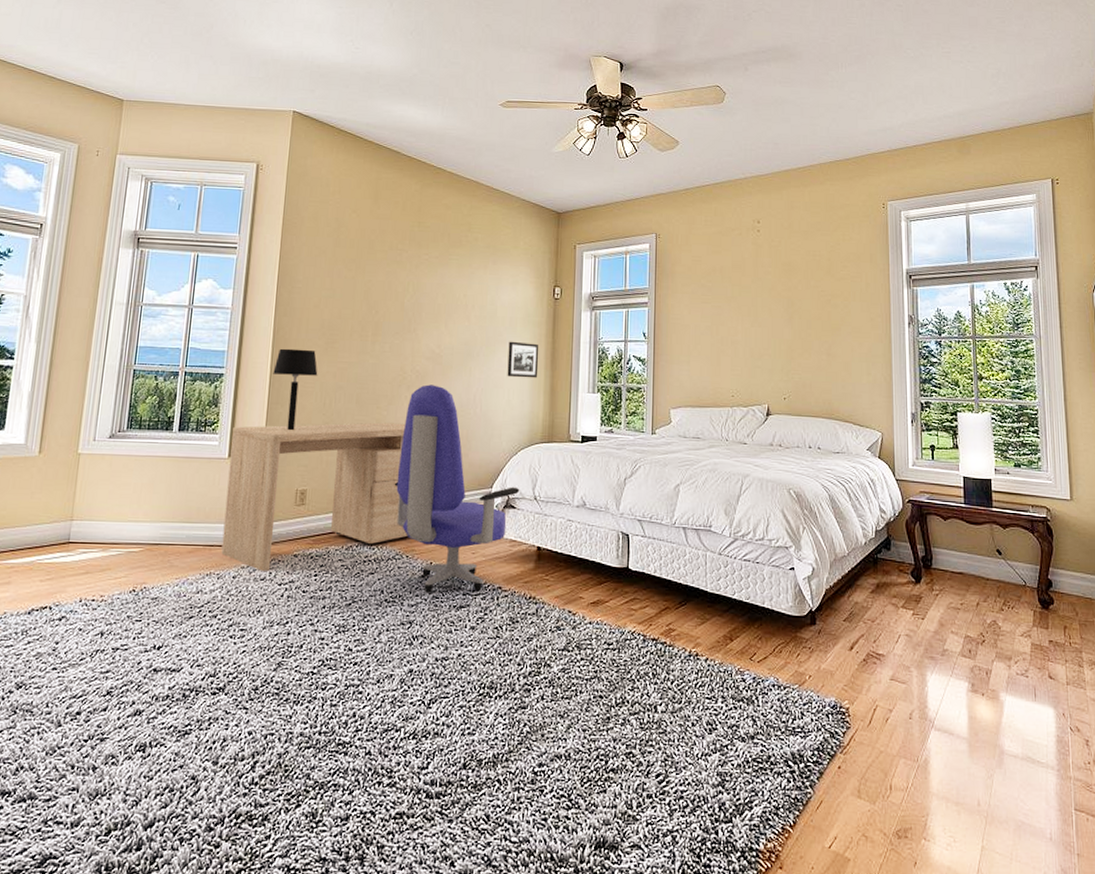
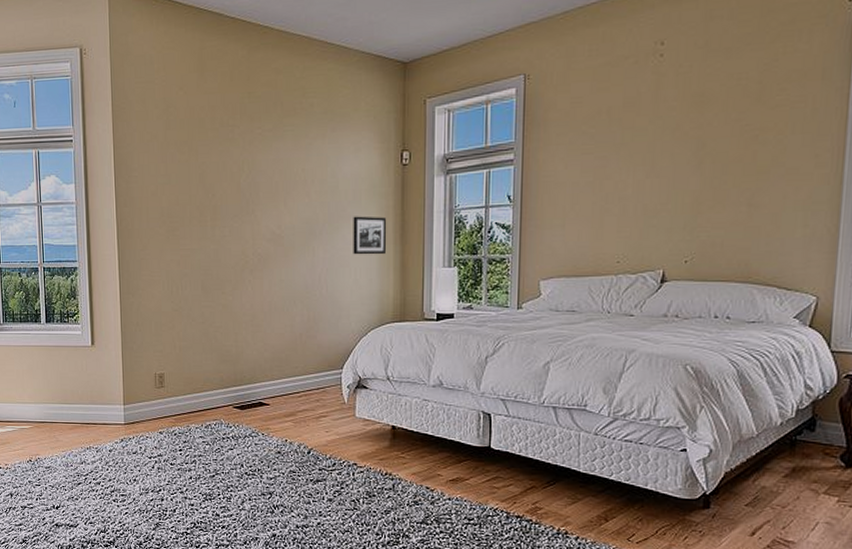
desk: present [221,422,408,571] -> none [92,307,262,446]
table lamp: present [273,348,318,431] -> none [121,239,163,319]
office chair: present [394,384,520,593] -> none [245,267,372,468]

